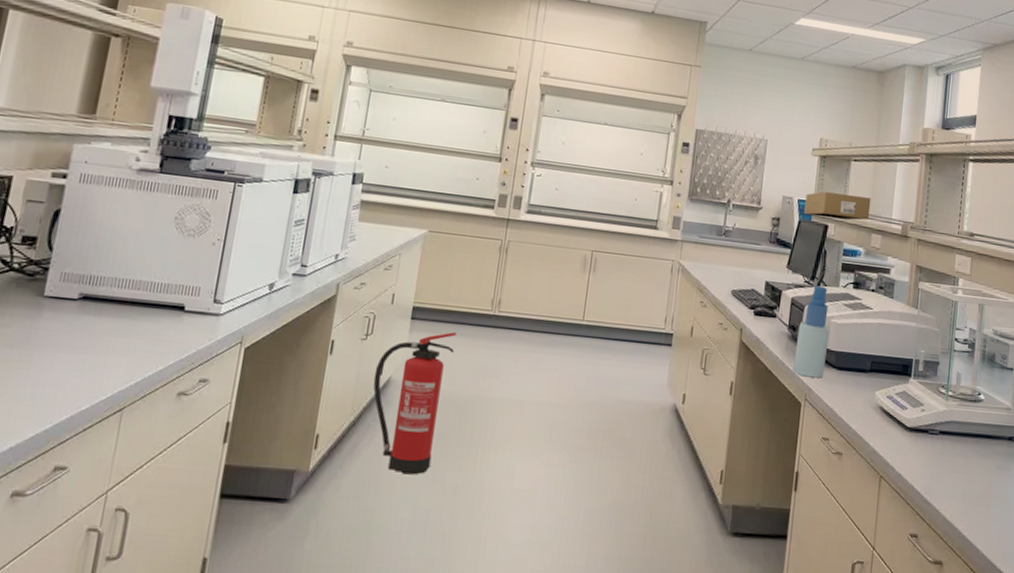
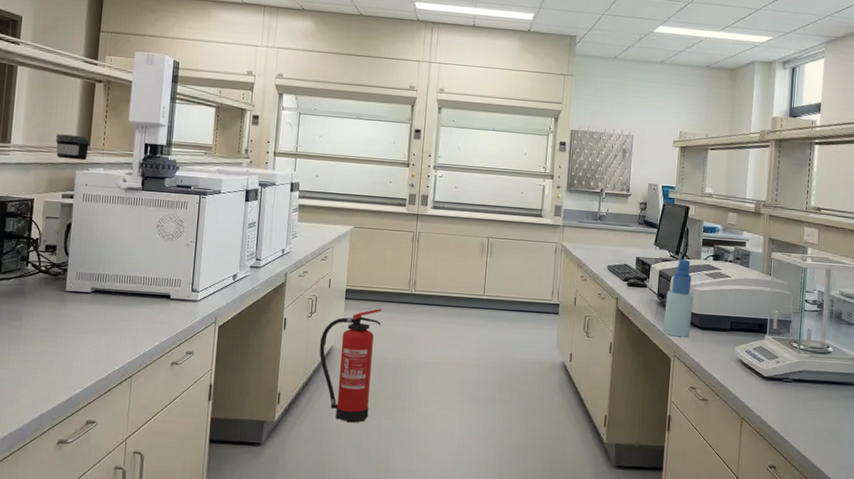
jar: none [49,96,98,132] -> present [55,134,91,161]
box: present [804,191,871,221] -> none [668,178,727,202]

